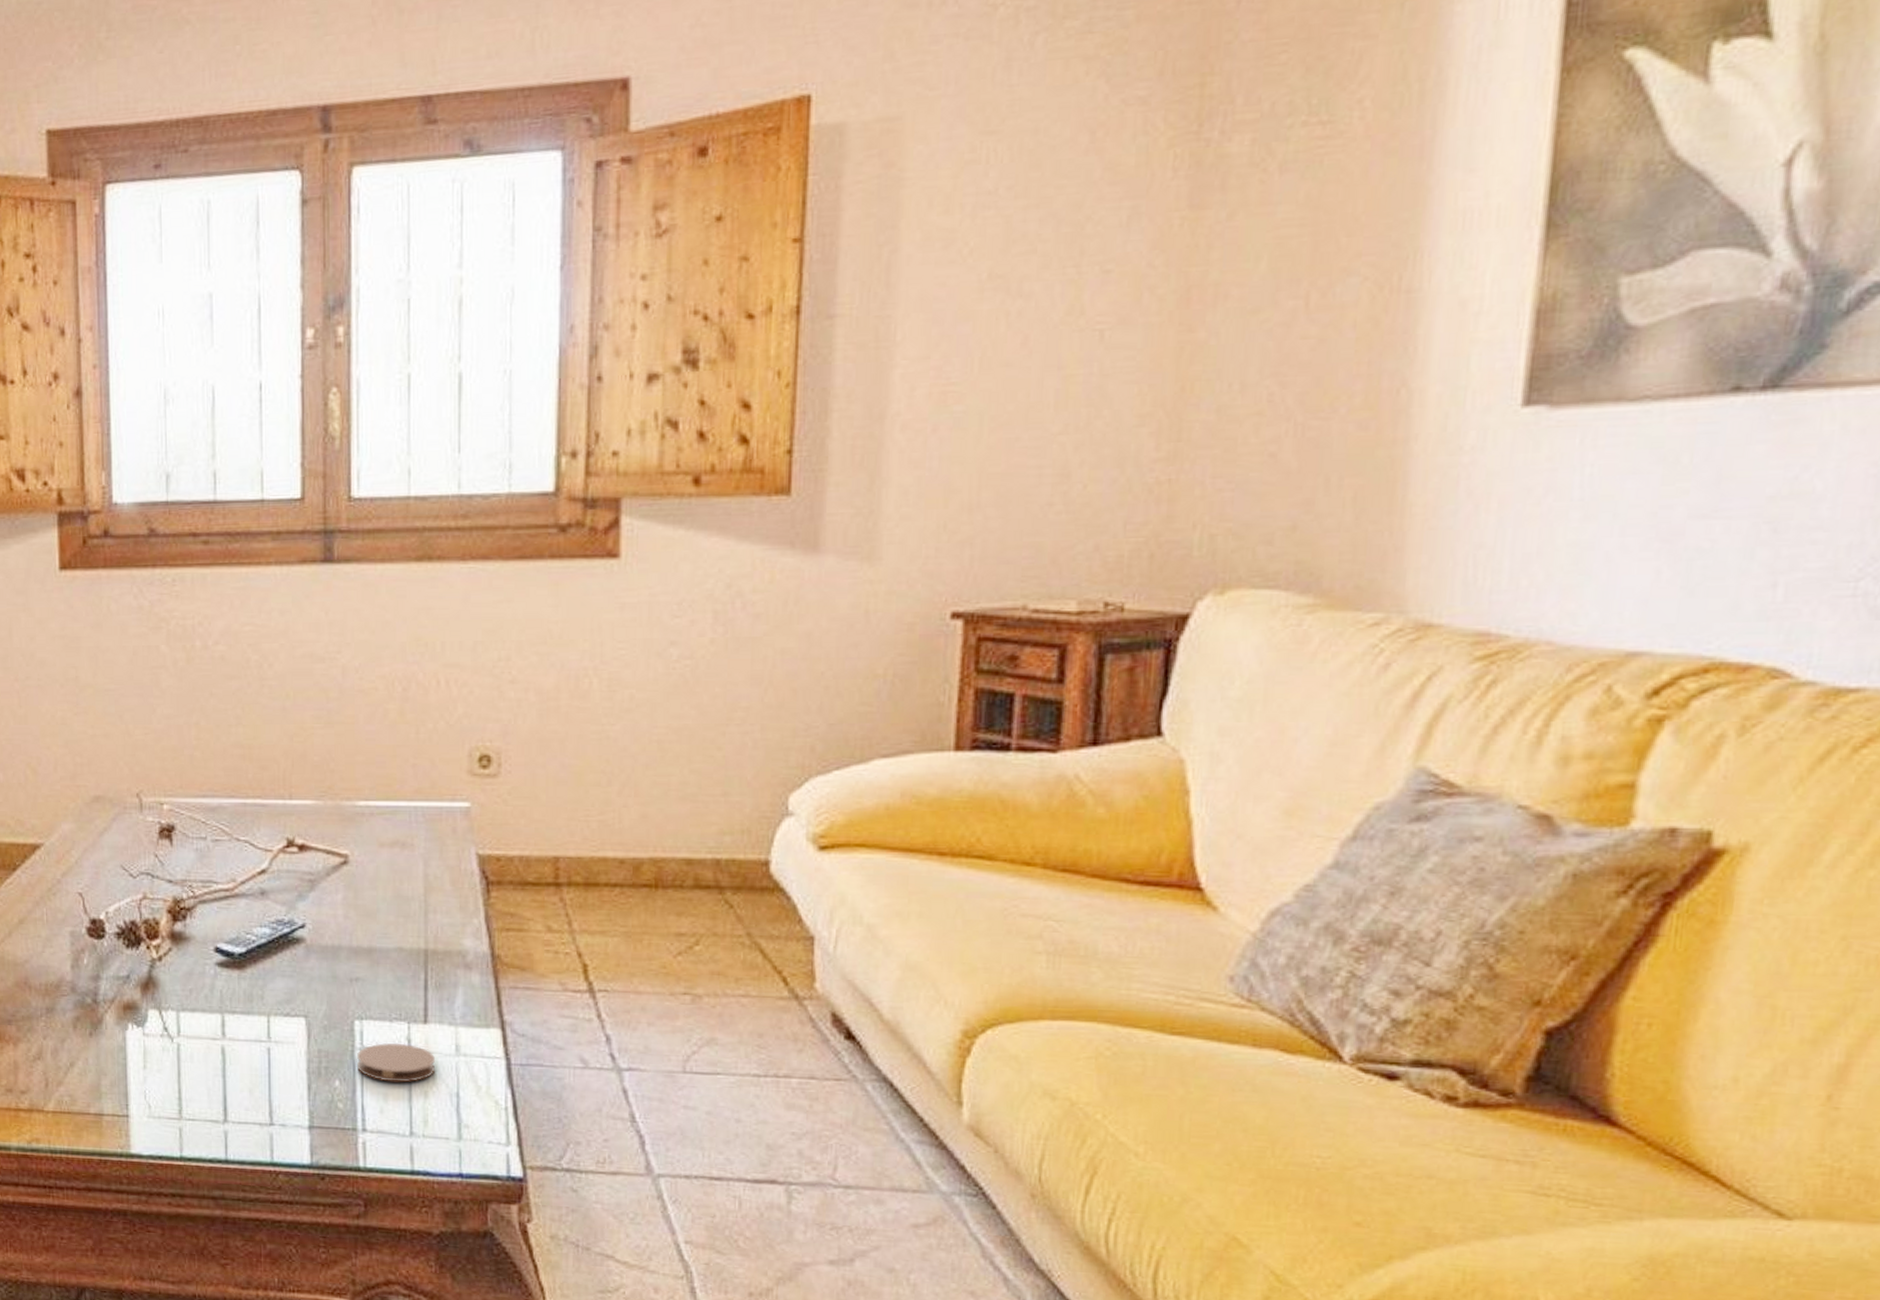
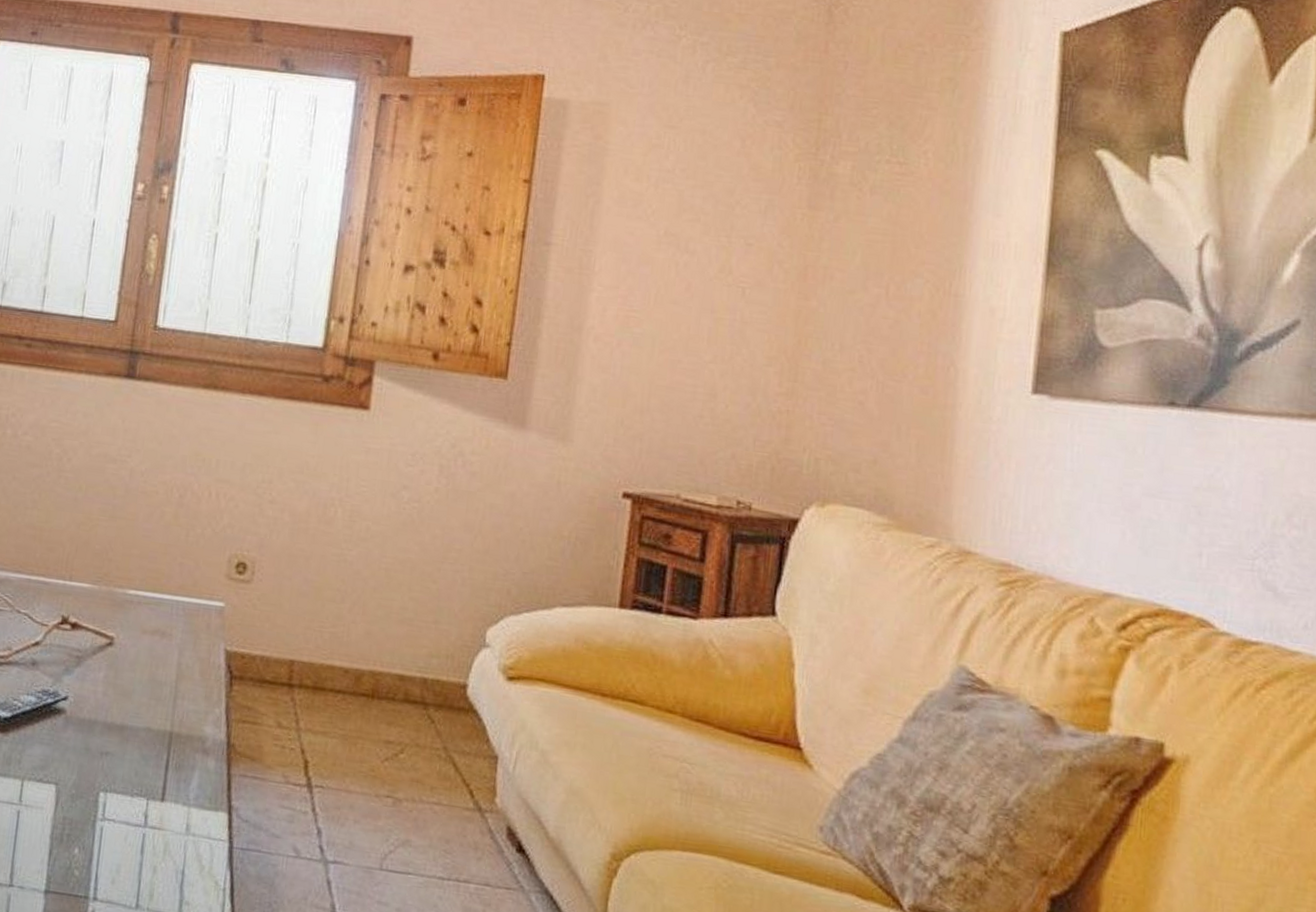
coaster: present [357,1042,435,1083] -> none [96,816,167,856]

